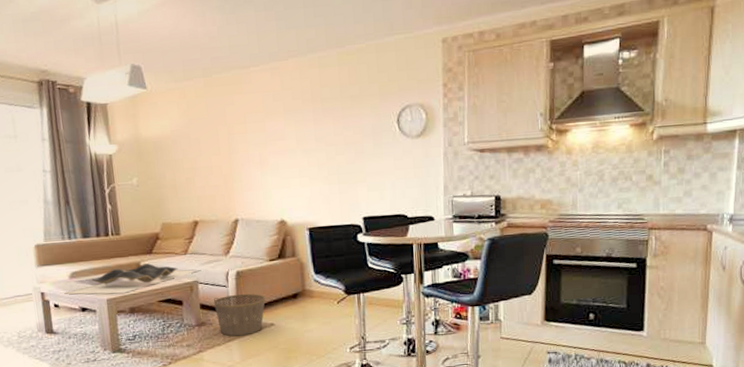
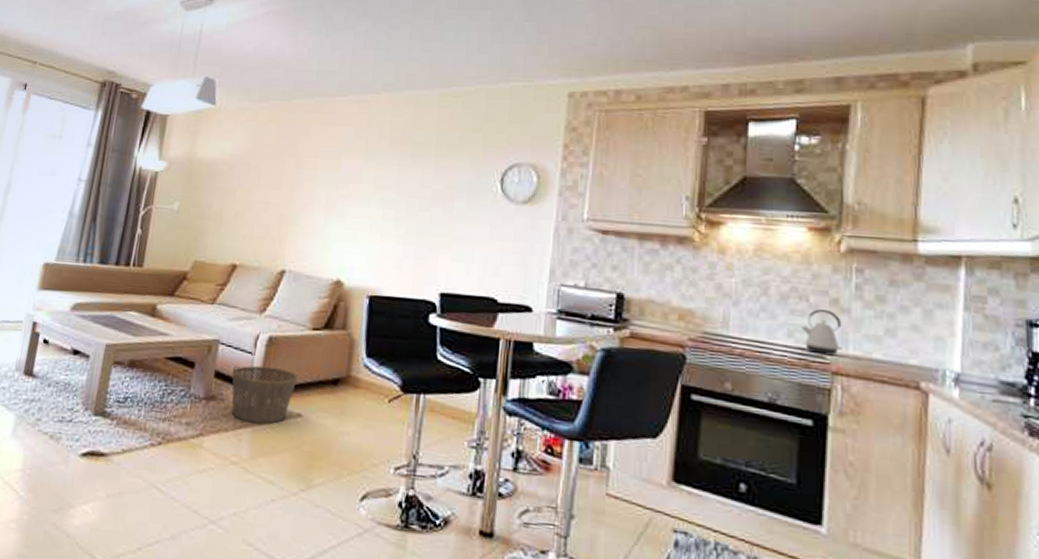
throw blanket: present [62,263,202,295] -> none [56,307,227,341]
kettle: none [627,183,655,217] -> present [801,308,842,356]

